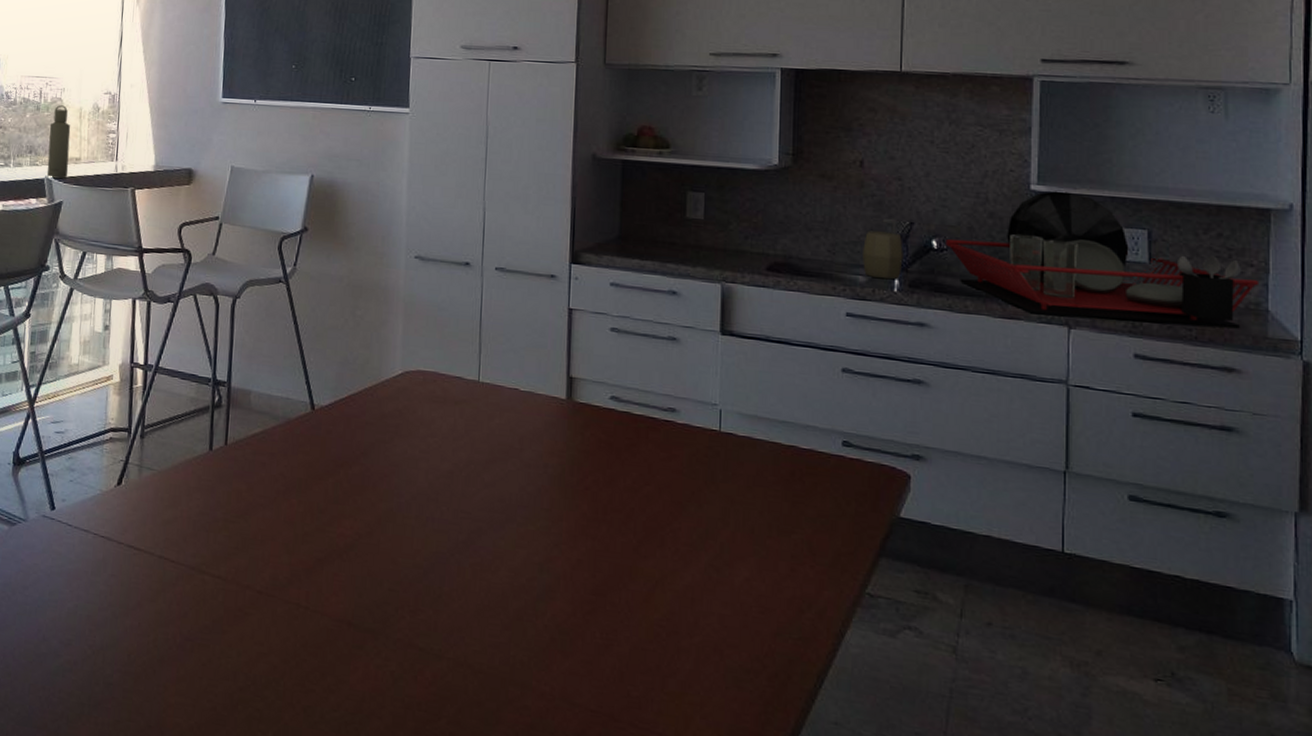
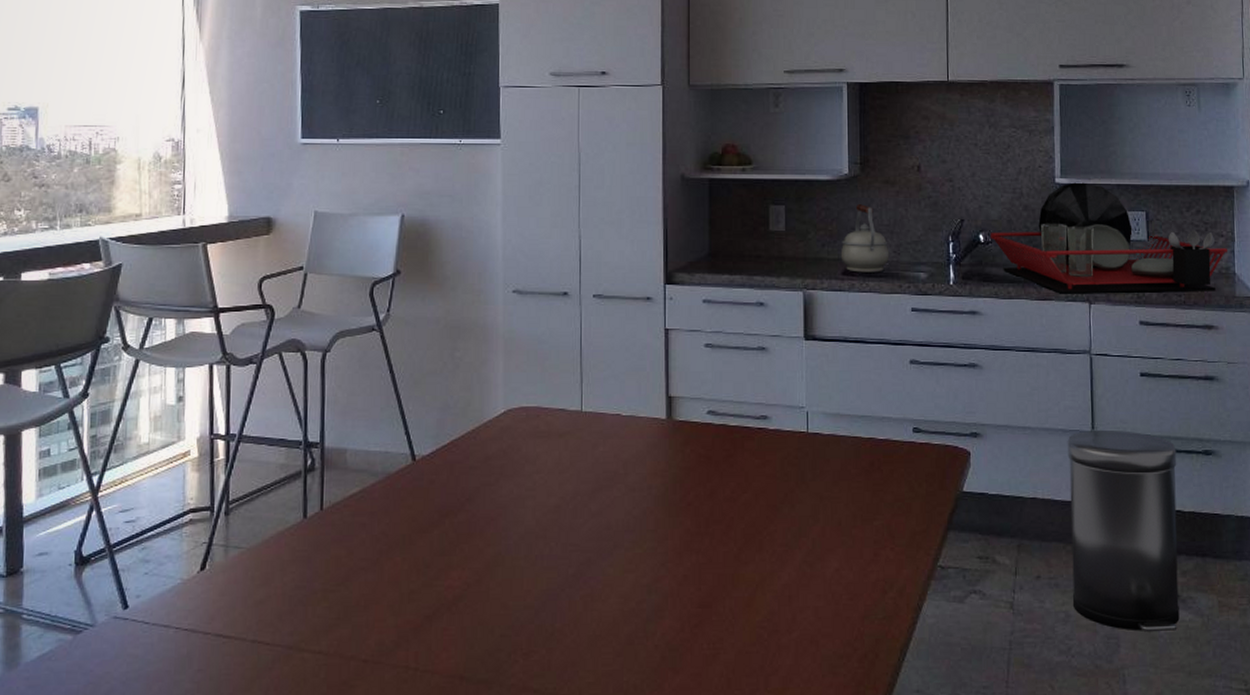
bottle: present [47,105,71,179] -> none [101,156,129,239]
kettle: none [765,196,823,272] -> present [840,203,890,273]
soap dispenser: present [863,218,903,280] -> none [923,217,957,274]
pedal bin: none [1032,469,1178,713] -> present [1067,429,1180,633]

